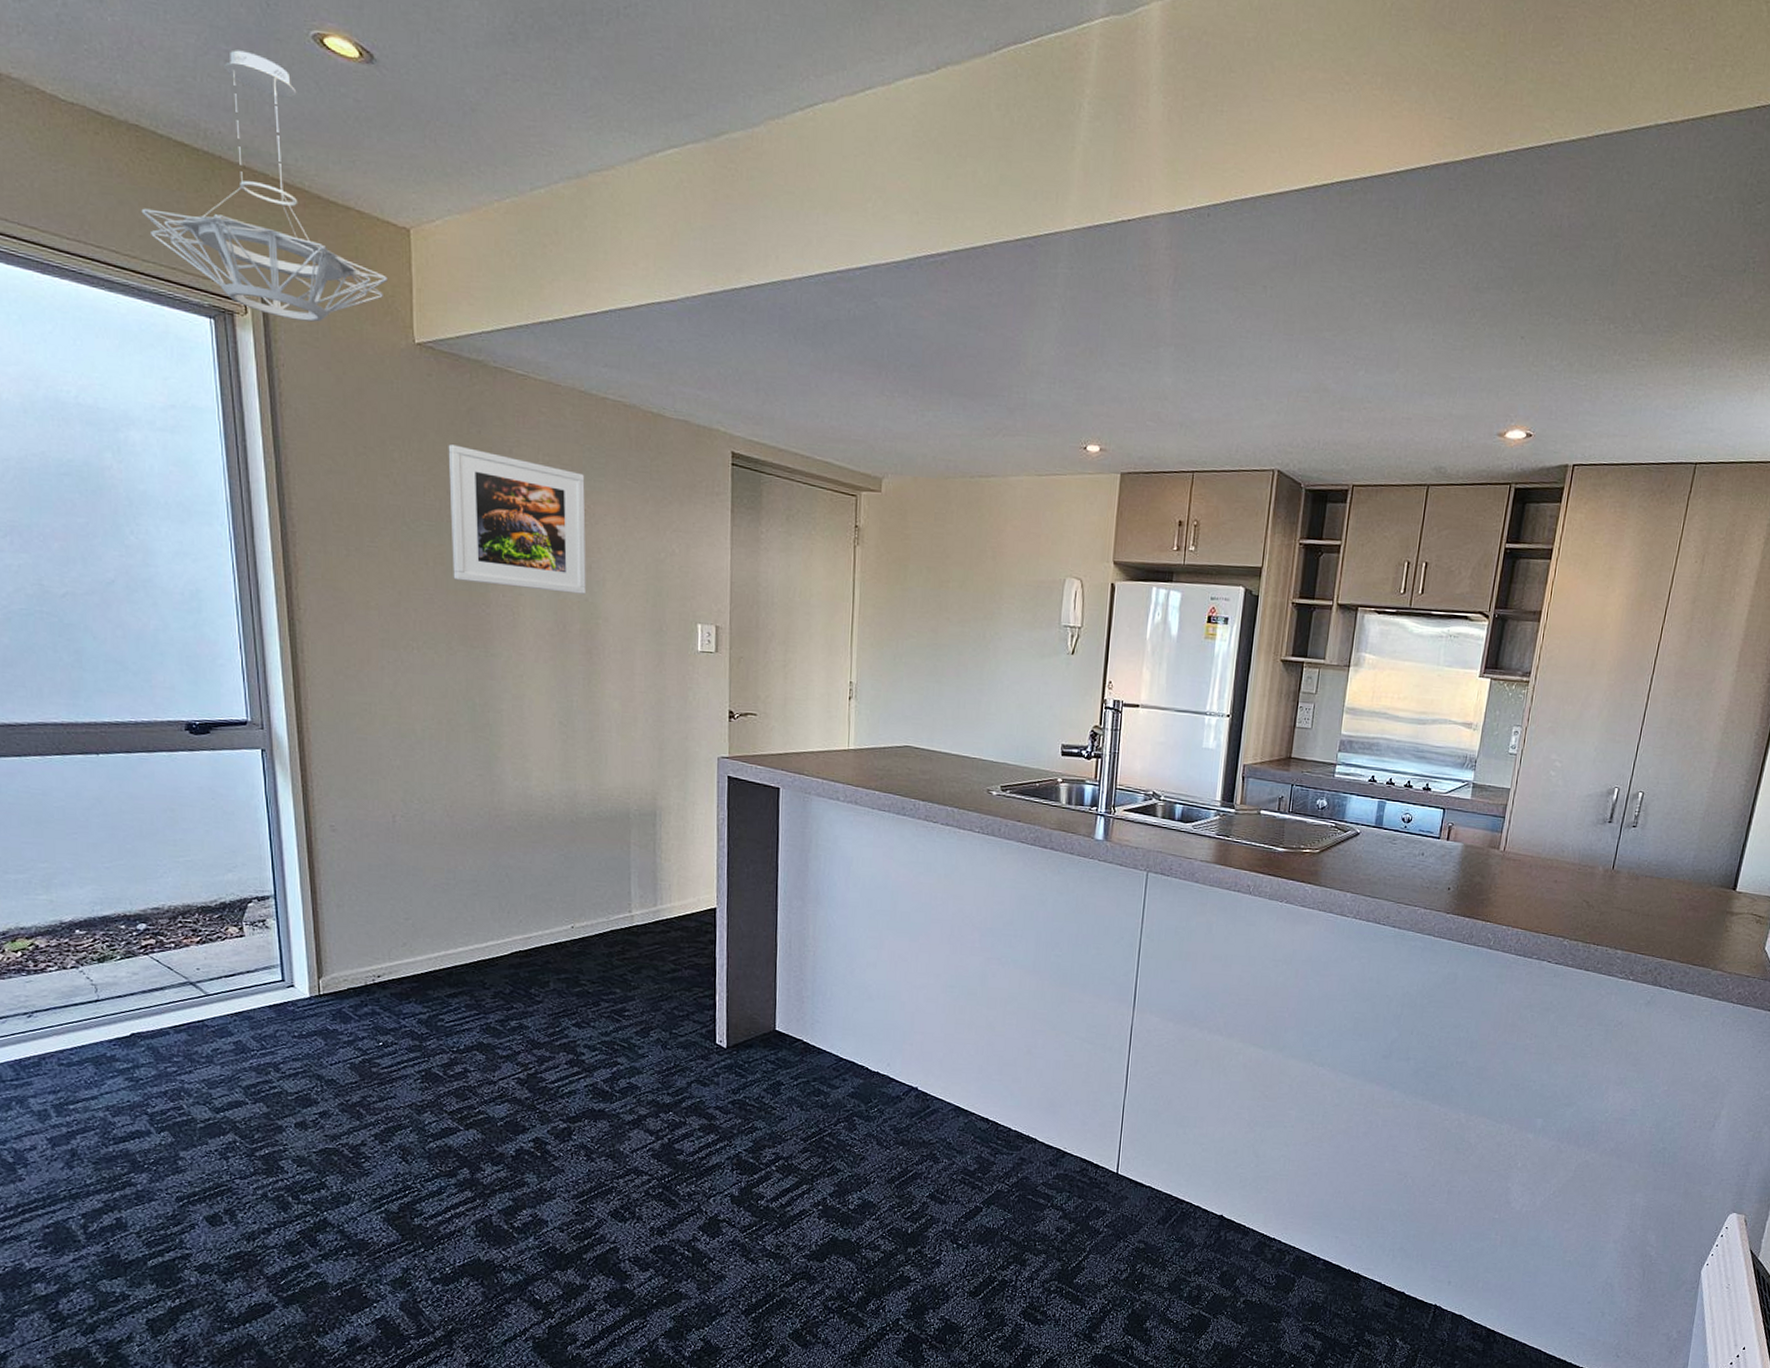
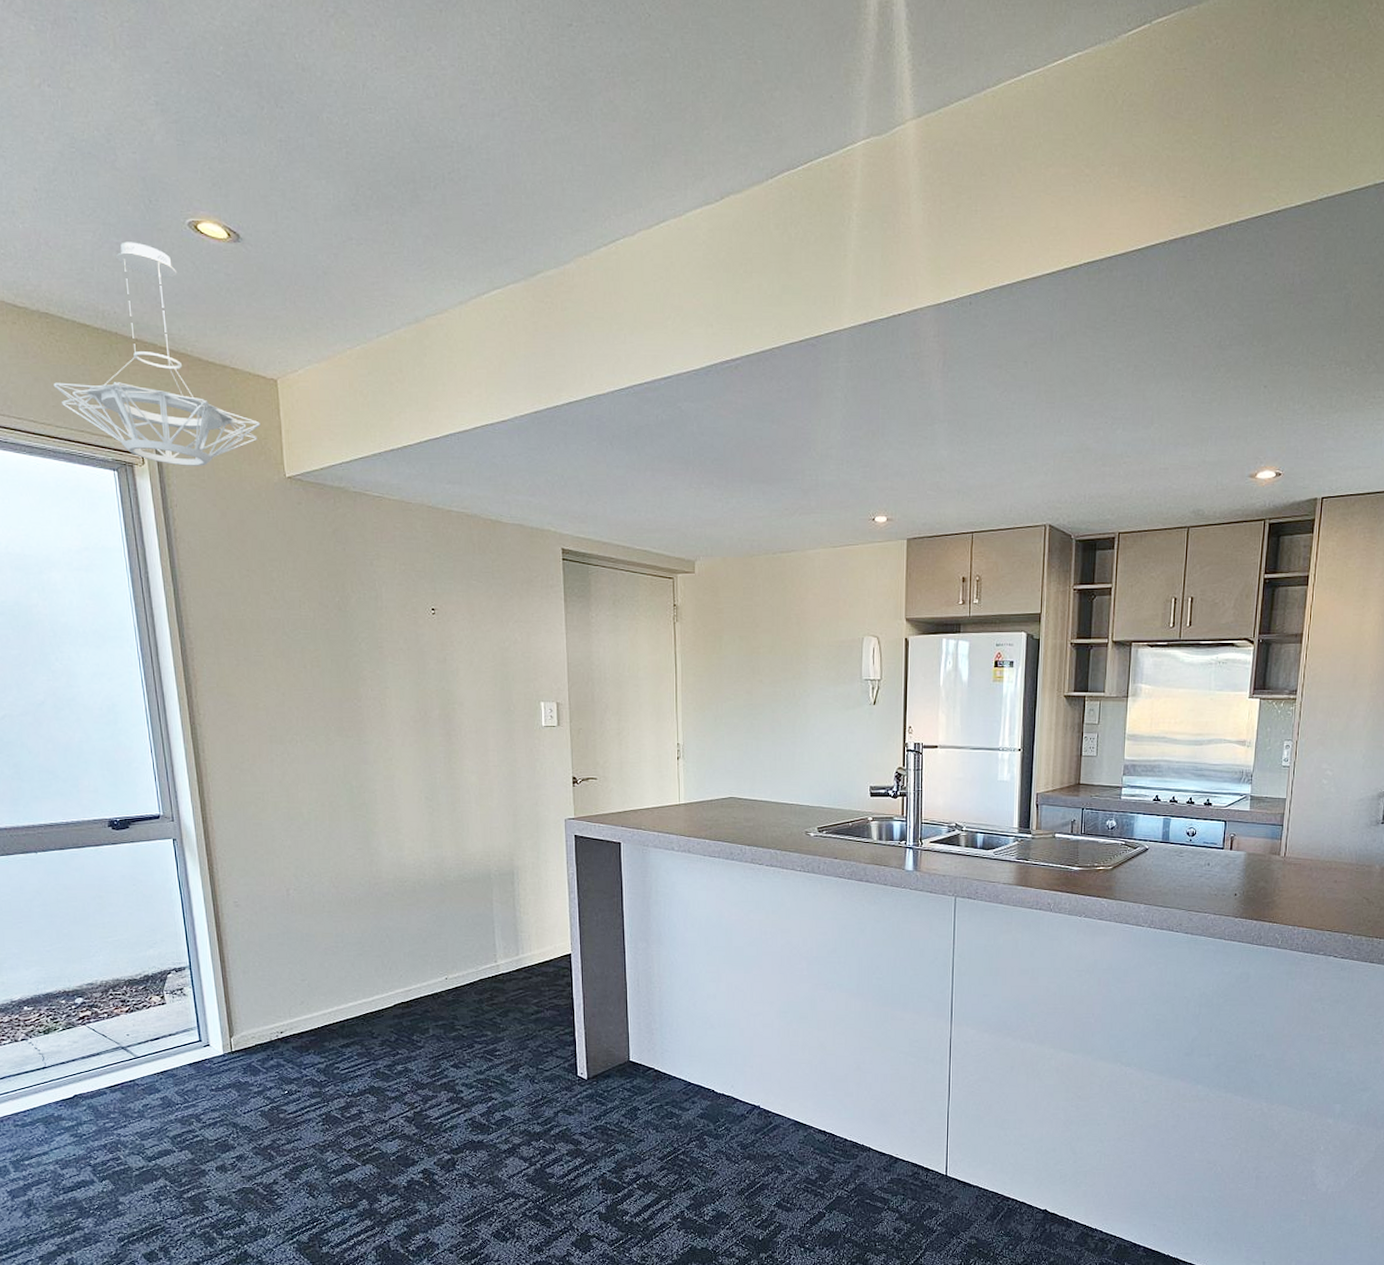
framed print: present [448,444,586,594] -> none [318,562,442,683]

